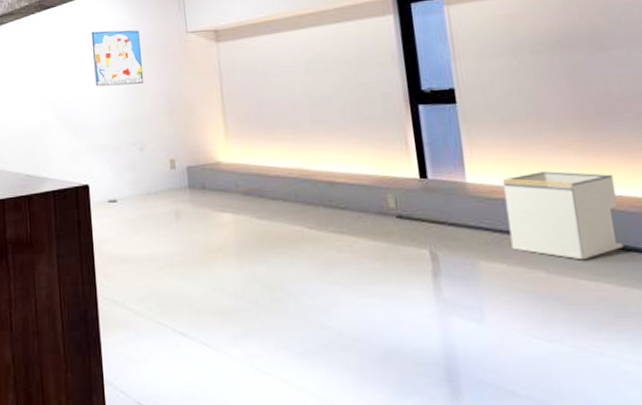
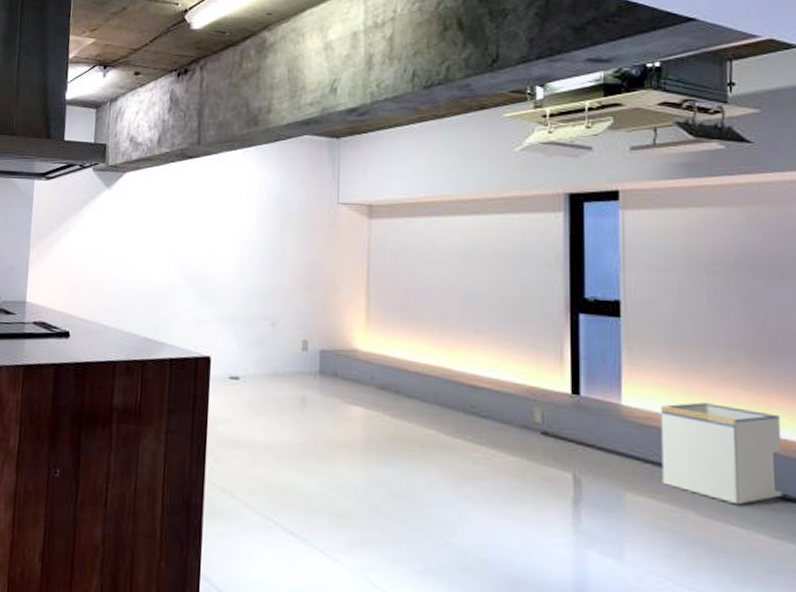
wall art: present [91,30,144,87] -> none [232,190,286,253]

